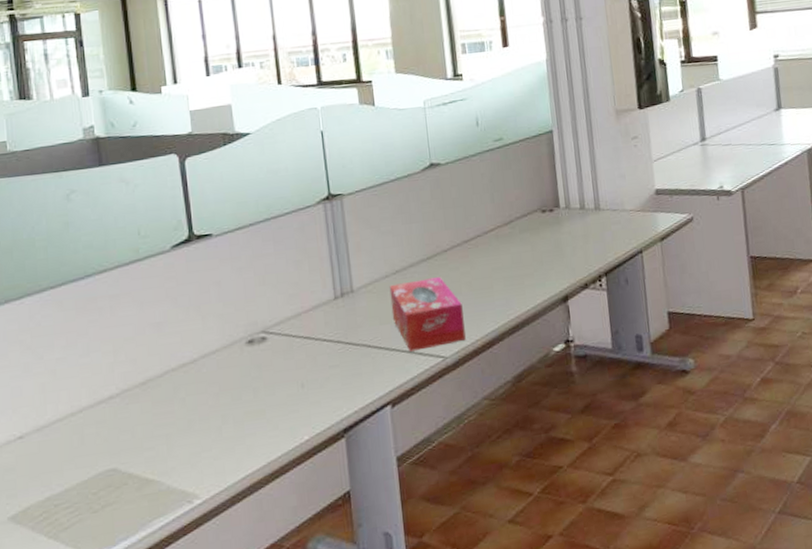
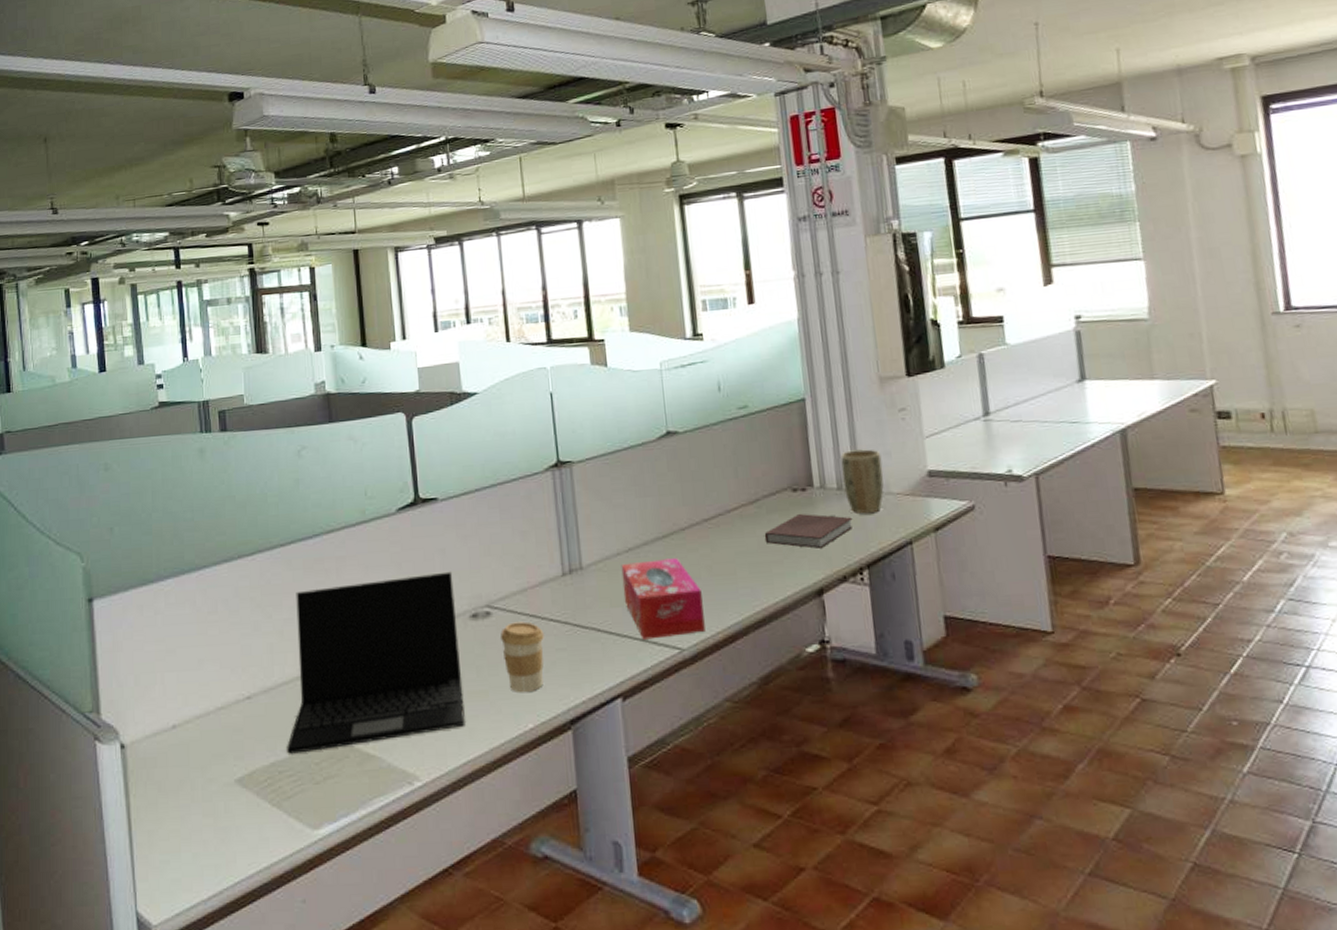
laptop: none [62,302,243,488] -> present [287,571,465,754]
coffee cup: none [275,343,318,409] -> present [499,621,544,693]
notebook: none [517,231,593,261] -> present [764,513,853,548]
plant pot: none [583,172,619,230] -> present [840,448,884,514]

